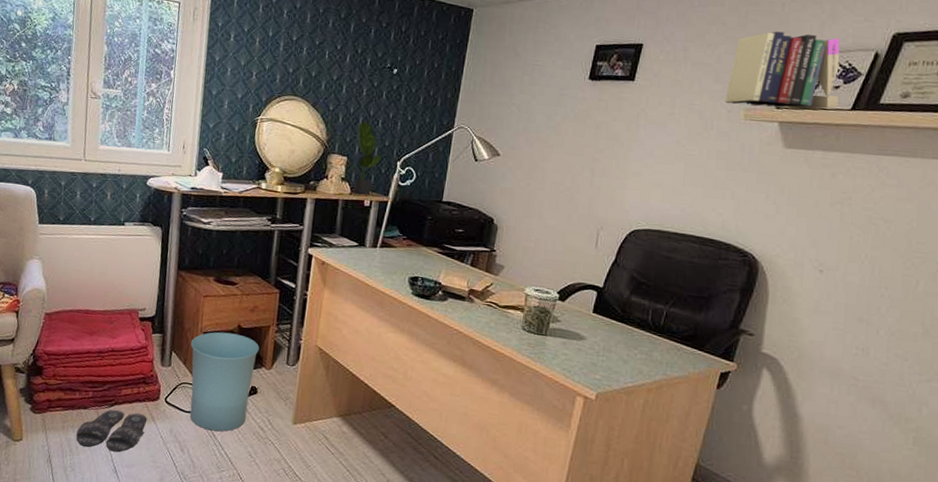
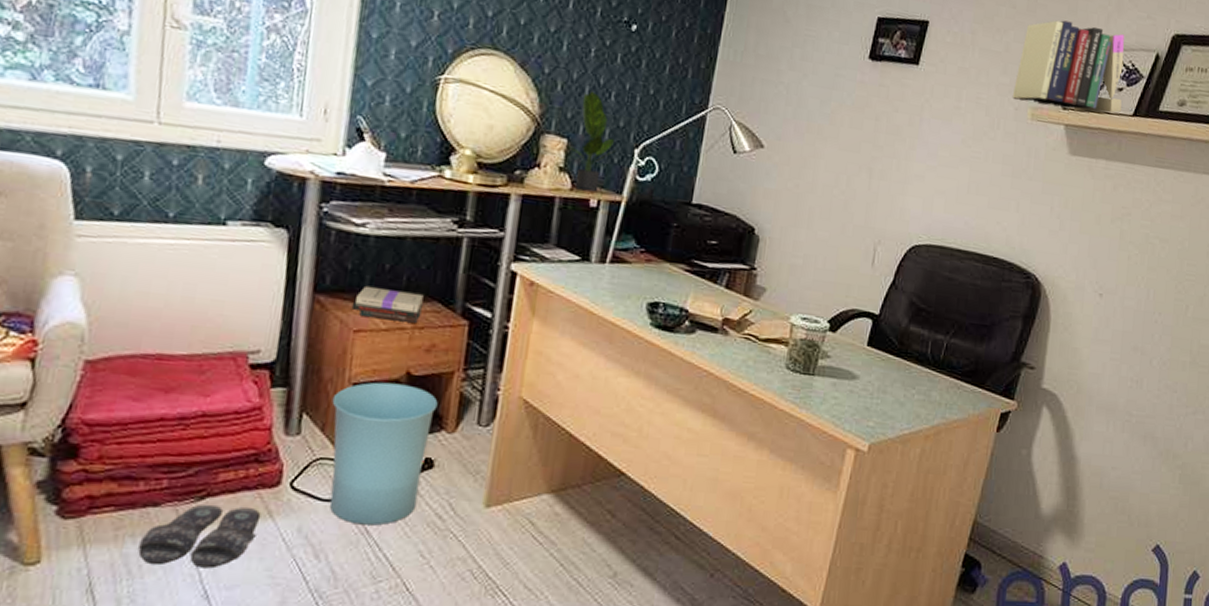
books: none [202,265,249,291] -> present [351,285,424,323]

